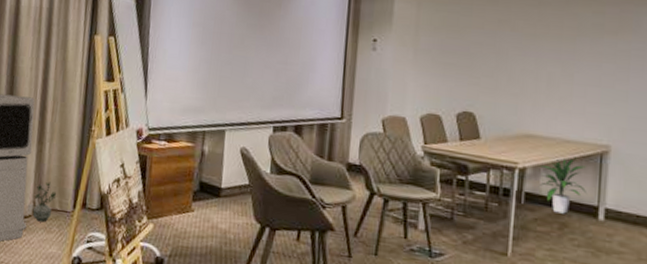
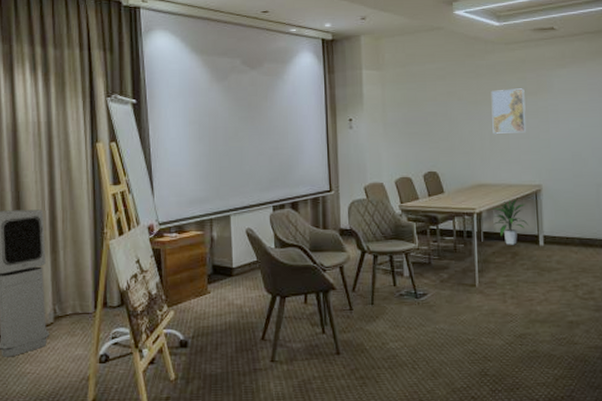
potted plant: present [32,181,56,223] -> none [54,287,75,328]
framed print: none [552,23,601,79] -> present [491,88,526,134]

